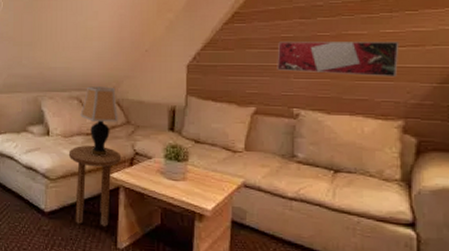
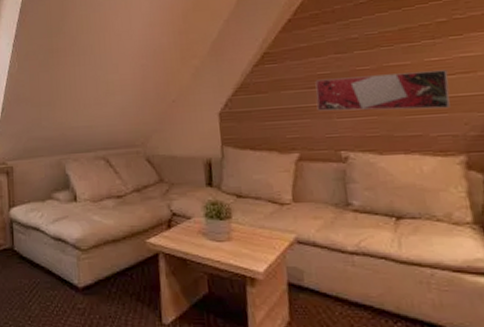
side table: present [68,145,122,226] -> none [99,208,158,299]
table lamp: present [80,86,118,157] -> none [108,143,150,221]

